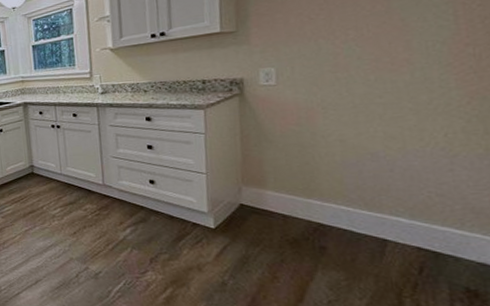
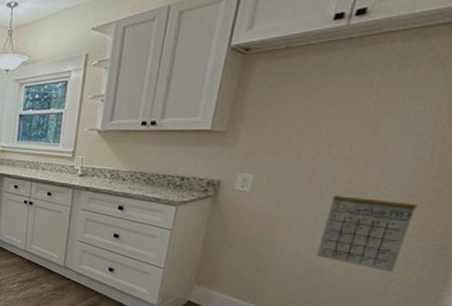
calendar: none [363,62,459,147] -> present [316,189,418,273]

